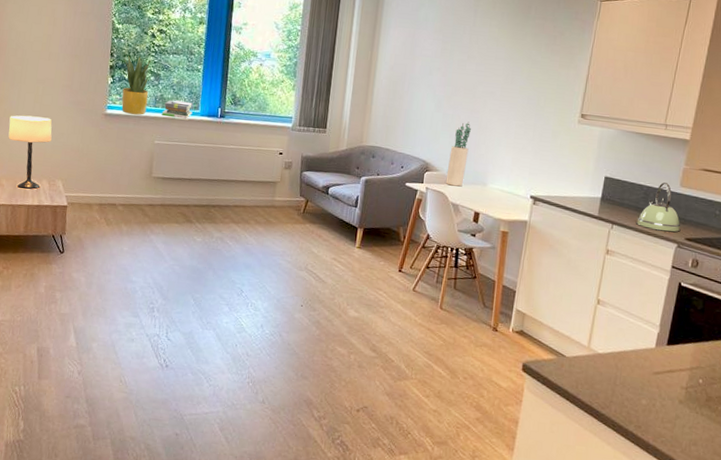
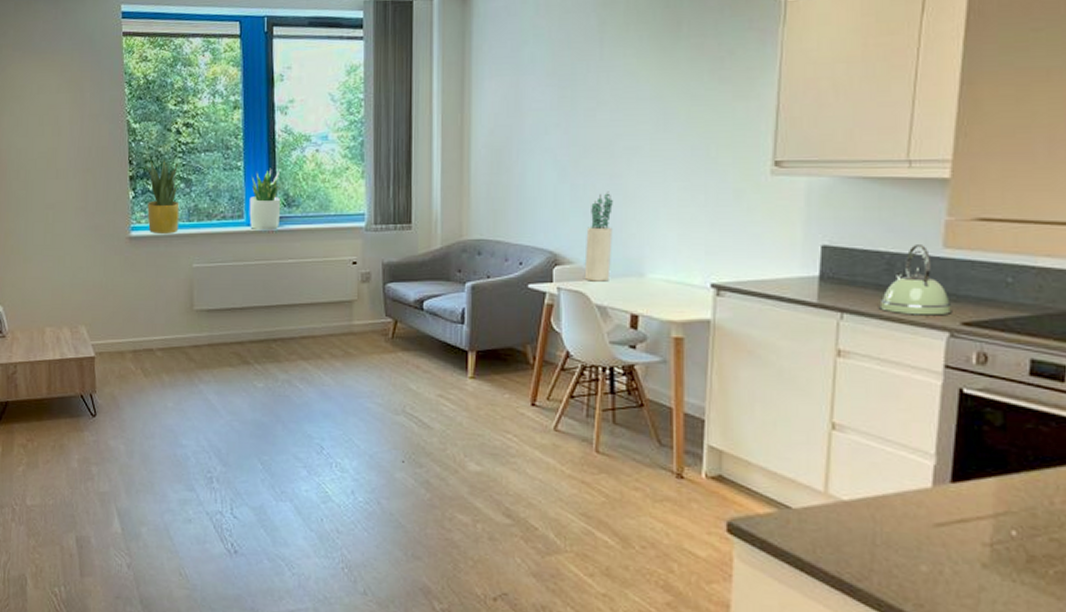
table lamp: present [8,115,52,190] -> none [18,250,69,340]
books: present [161,100,193,119] -> none [198,209,236,232]
planter: none [203,74,232,122] -> present [249,169,282,231]

